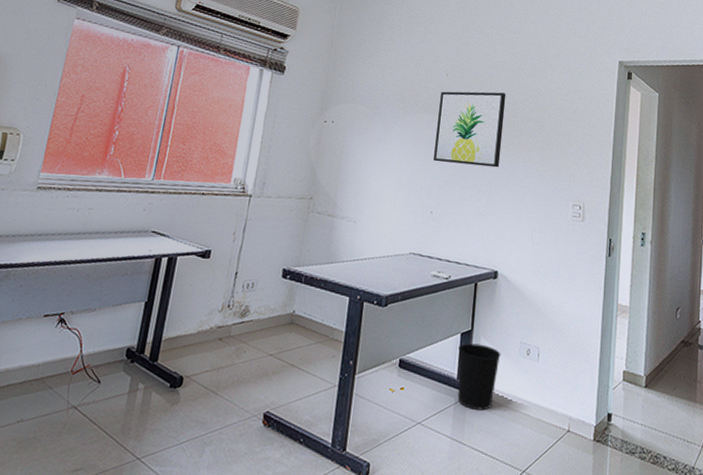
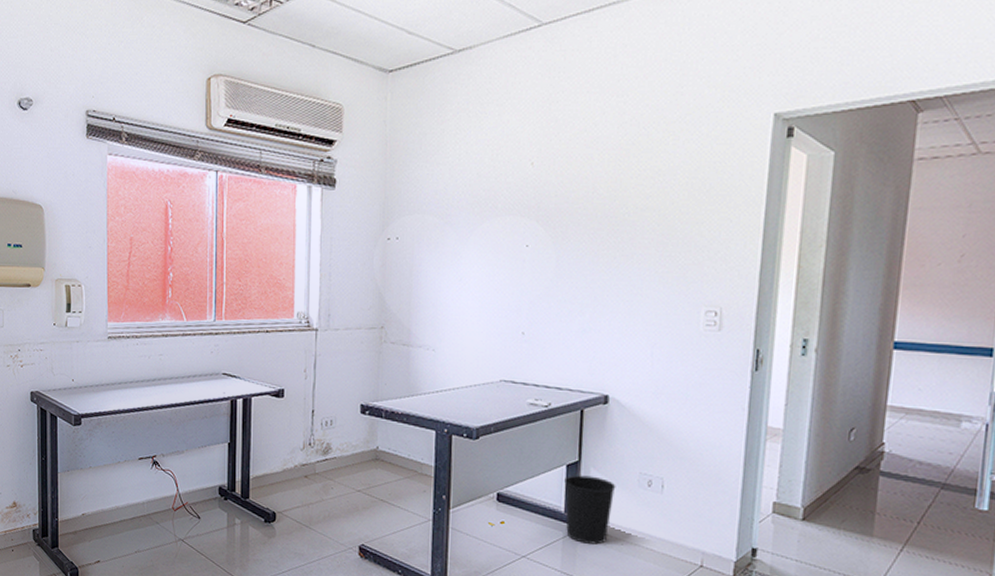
wall art: present [433,91,506,168] -> none [522,178,612,274]

